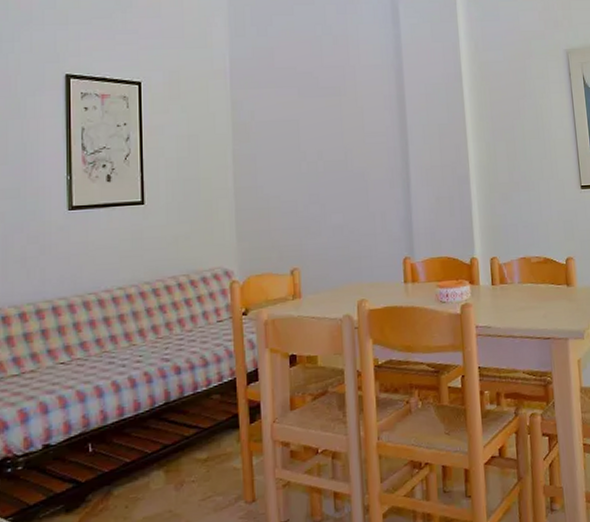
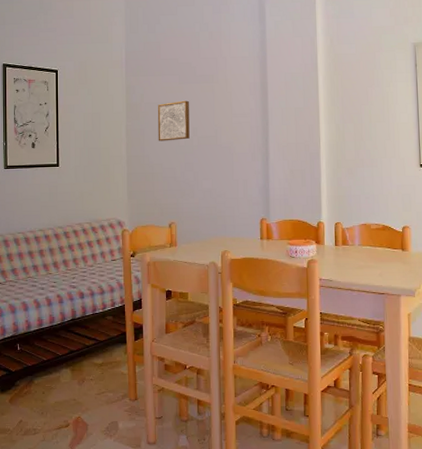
wall art: none [272,117,314,168] -> present [157,100,190,141]

